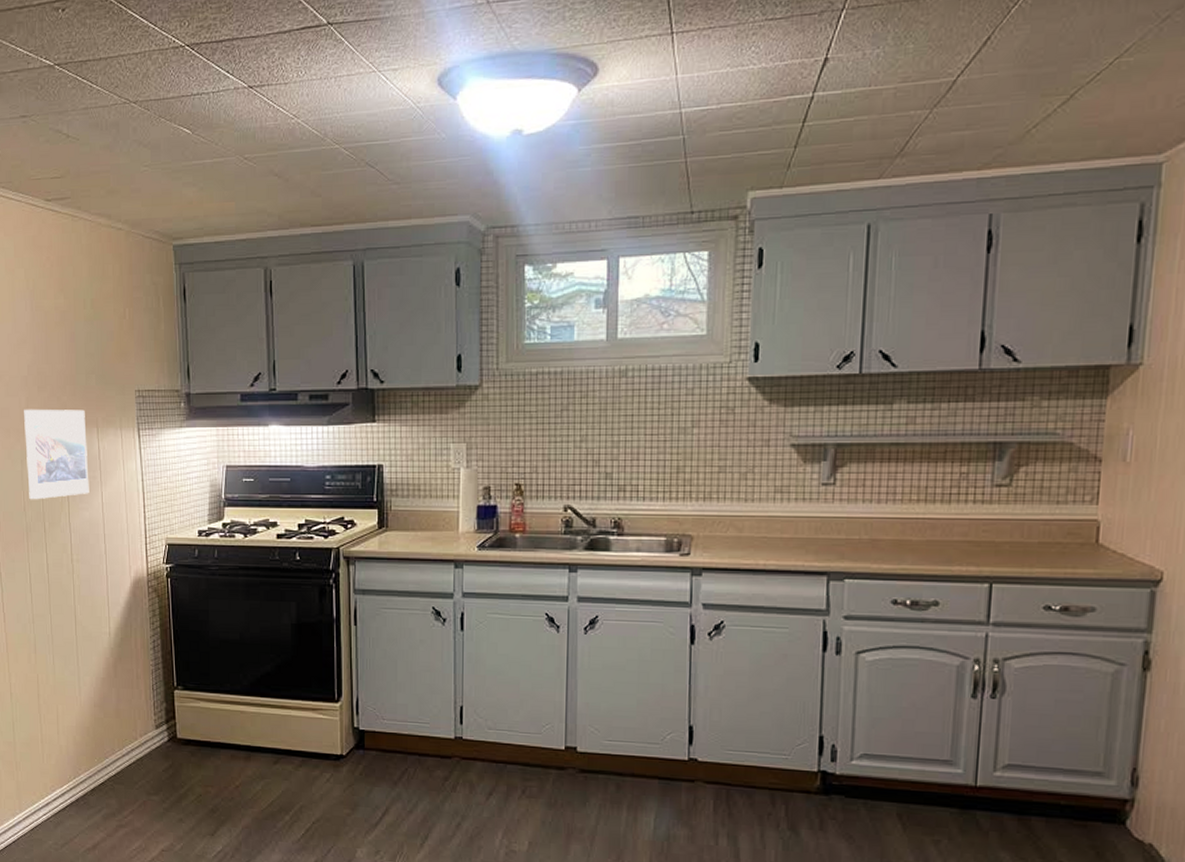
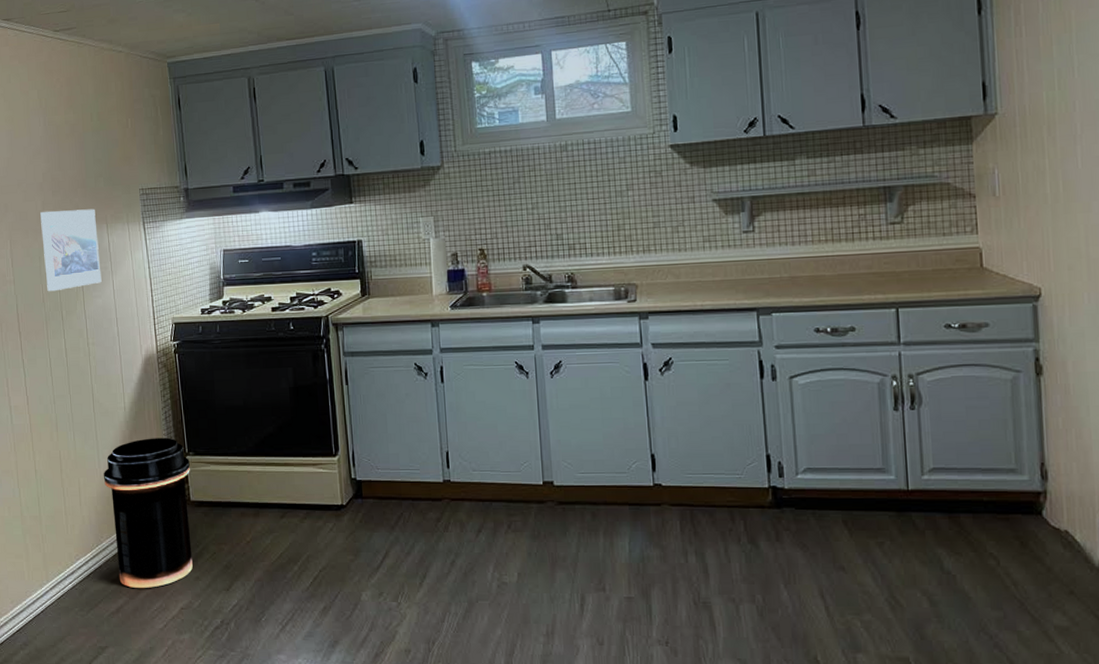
trash can: none [84,667,178,827] -> present [104,437,193,588]

